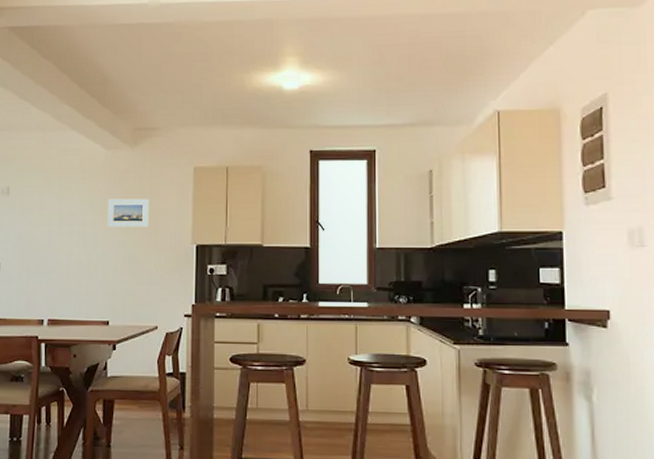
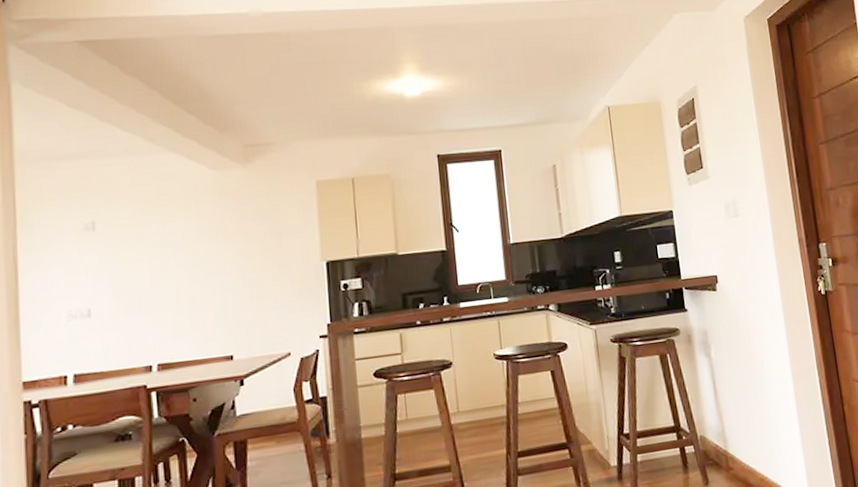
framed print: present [108,198,149,227] -> none [221,218,271,254]

